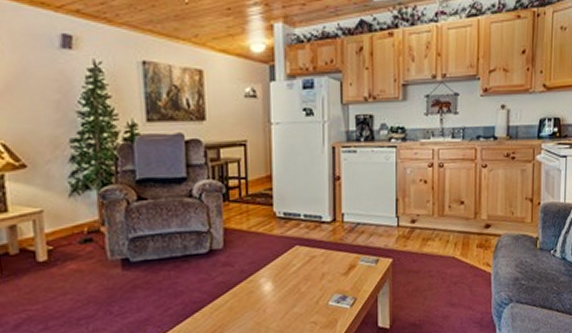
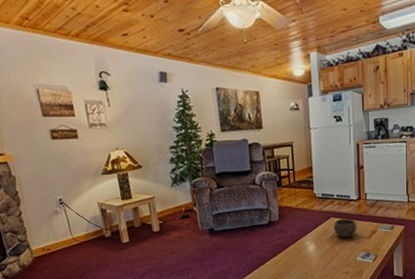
bowl: none [299,247,330,274] -> present [334,218,357,238]

